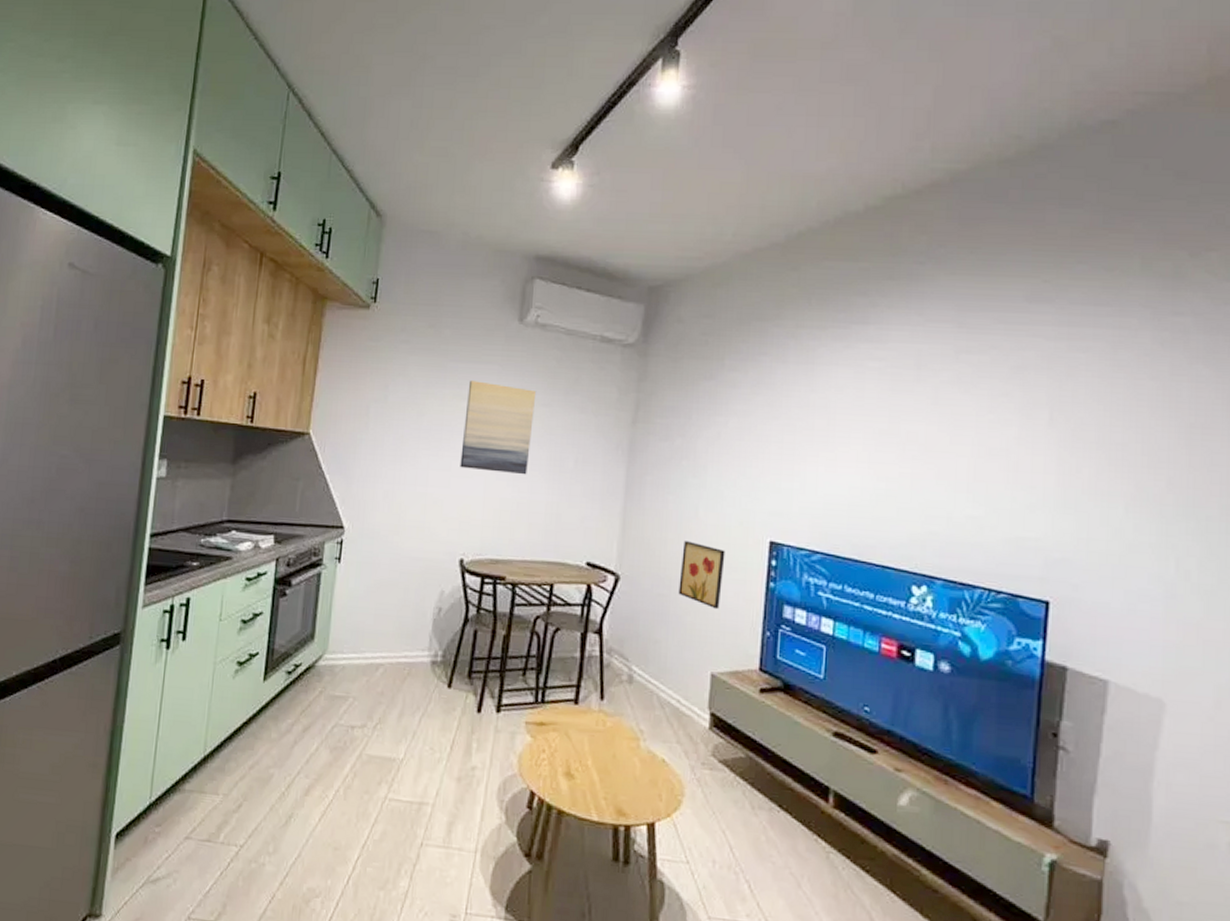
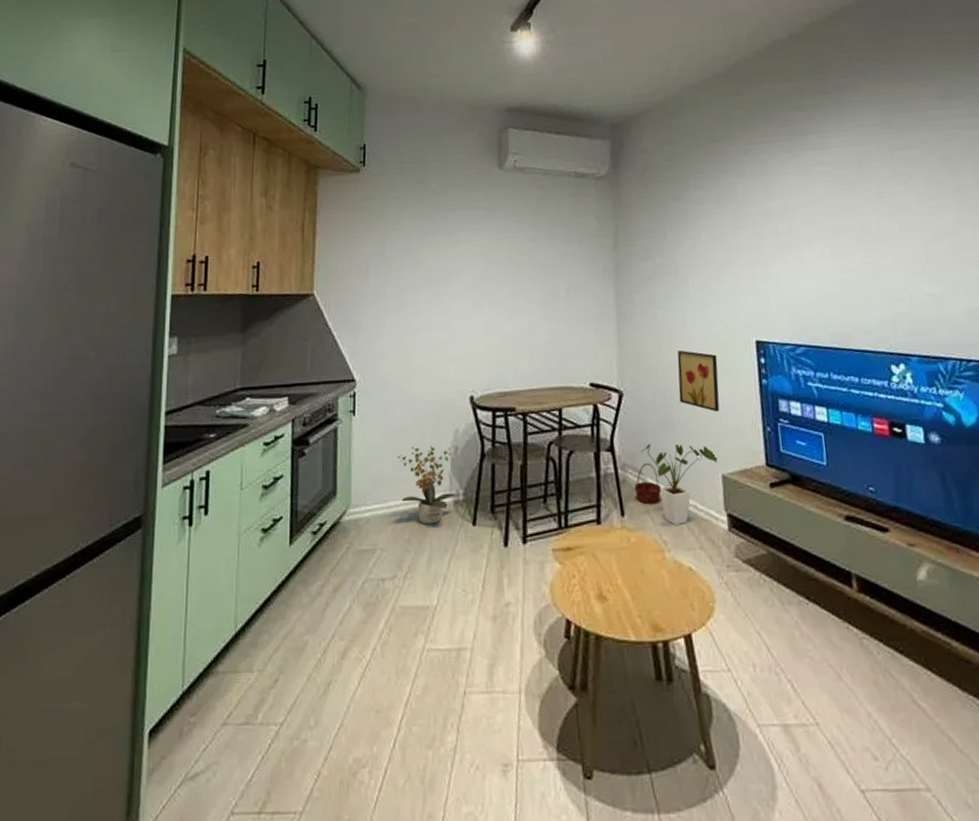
potted plant: none [378,601,436,681] -> present [397,445,457,525]
wall art: present [460,380,537,475] -> none [459,226,524,309]
basket: none [617,650,646,692] -> present [634,462,661,504]
house plant: none [630,631,710,717] -> present [641,443,718,525]

